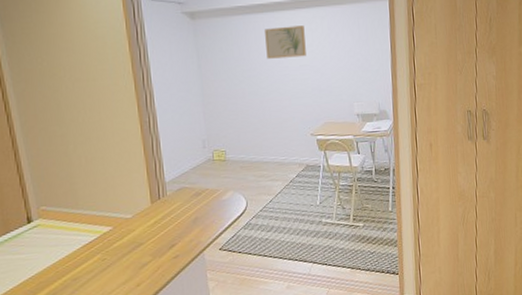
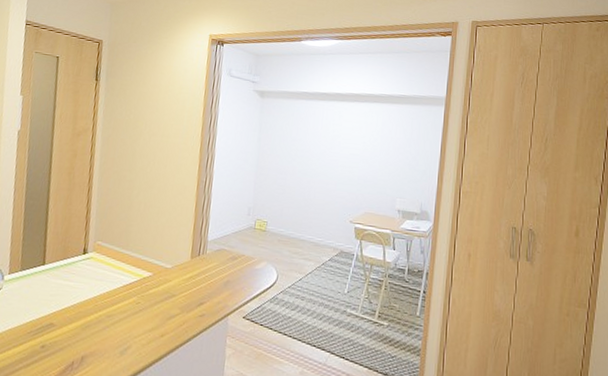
wall art: present [265,25,306,59] -> none [321,115,360,147]

